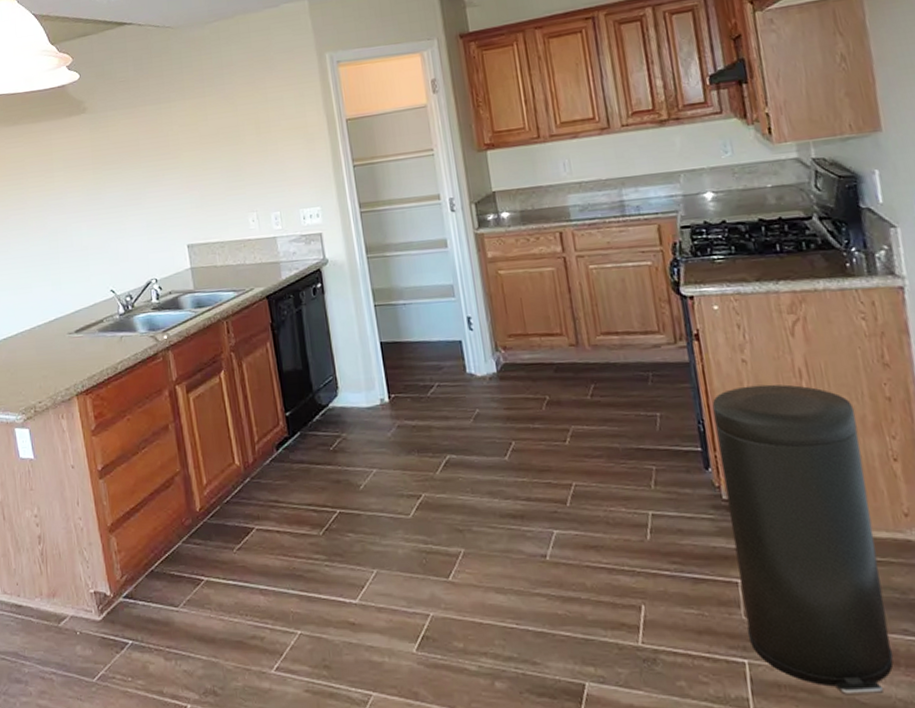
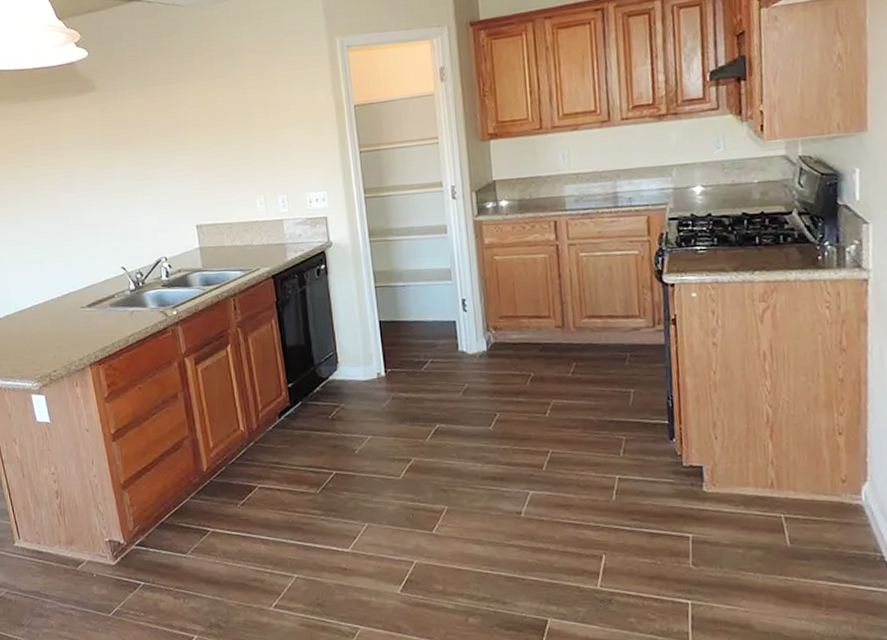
pedal bin: present [712,384,894,695] -> none [682,365,817,630]

